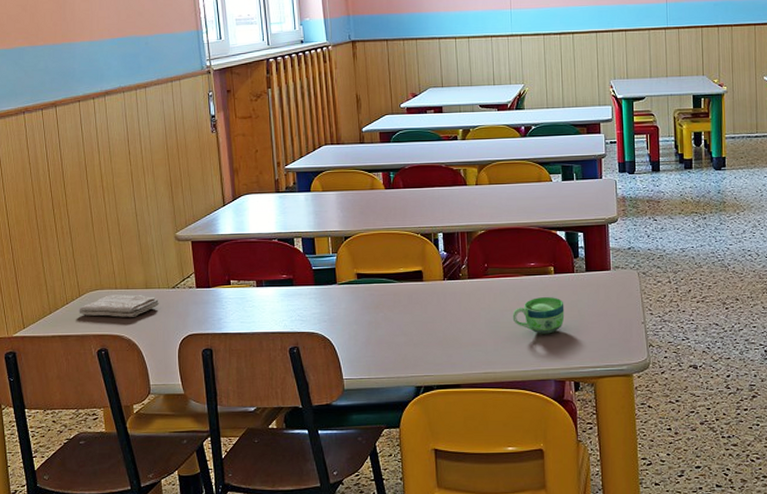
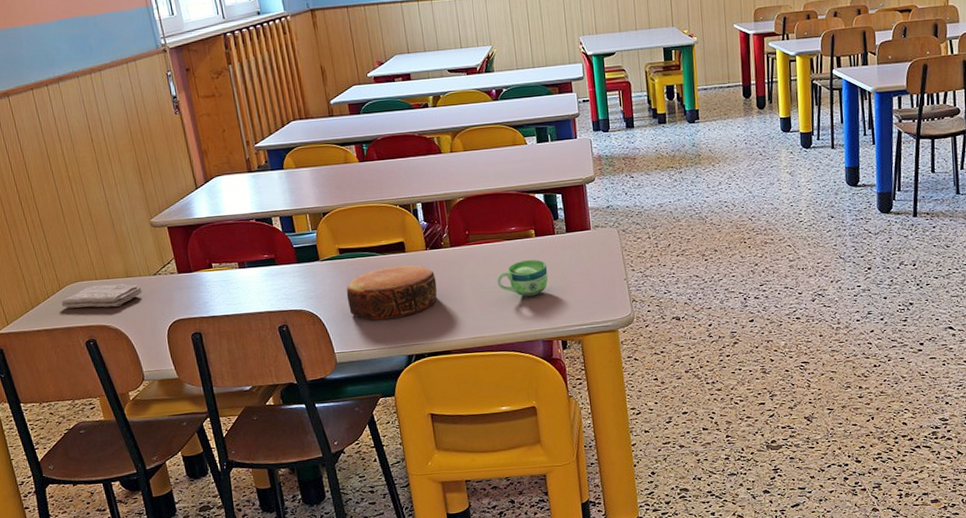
bowl: none [360,293,452,348] -> present [346,265,437,320]

